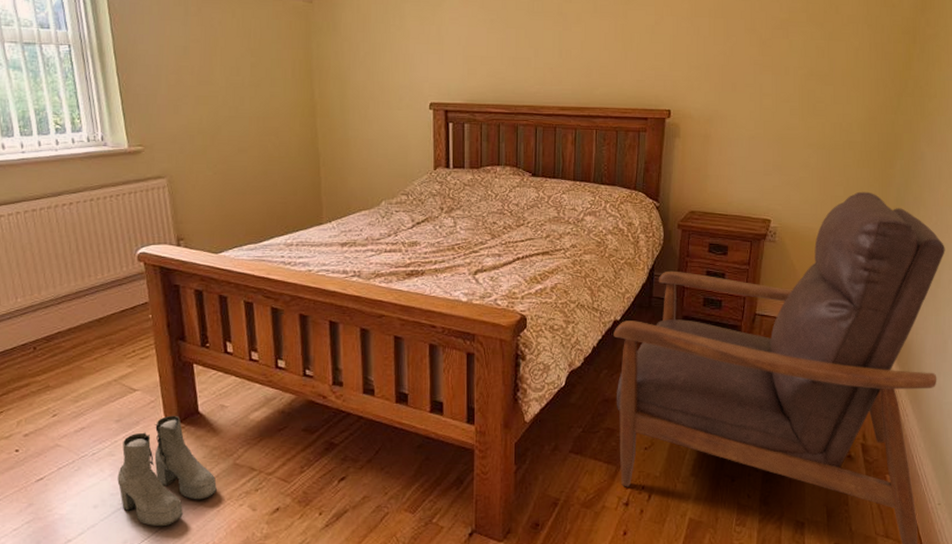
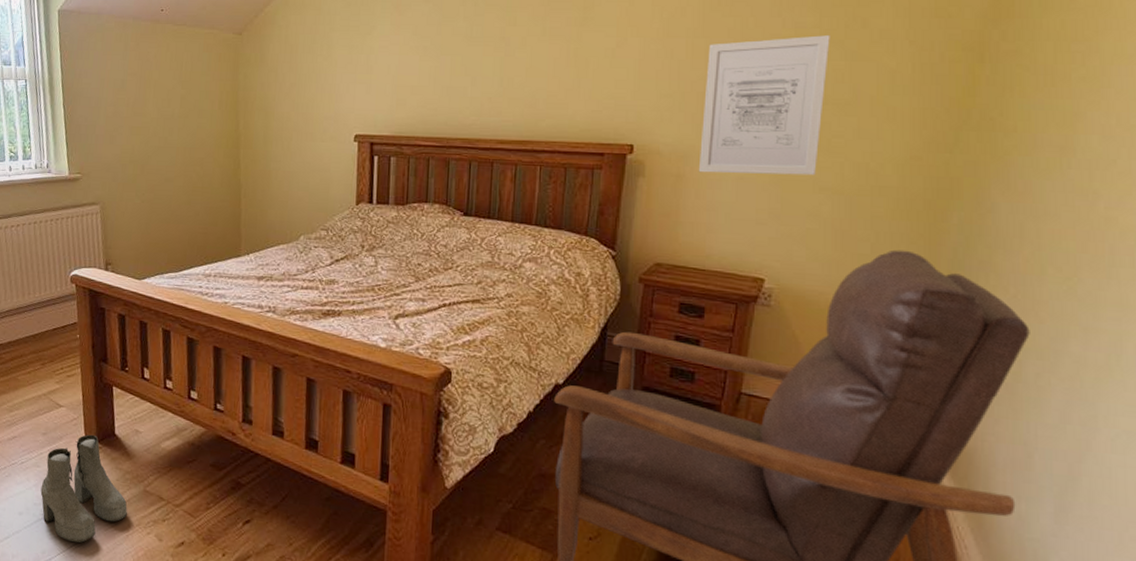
wall art: none [721,18,814,134] -> present [698,35,830,176]

